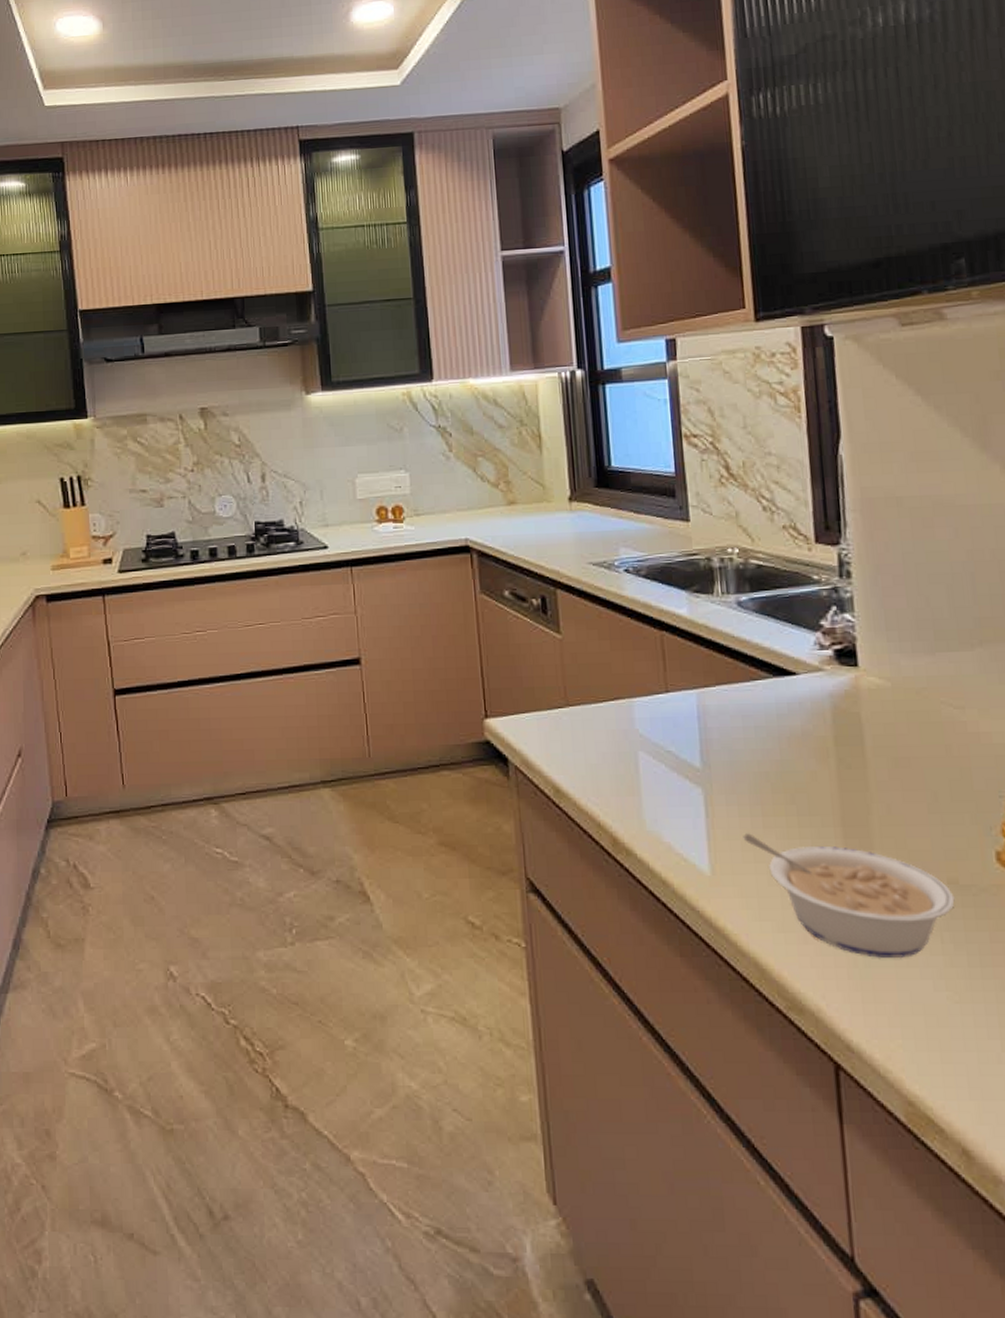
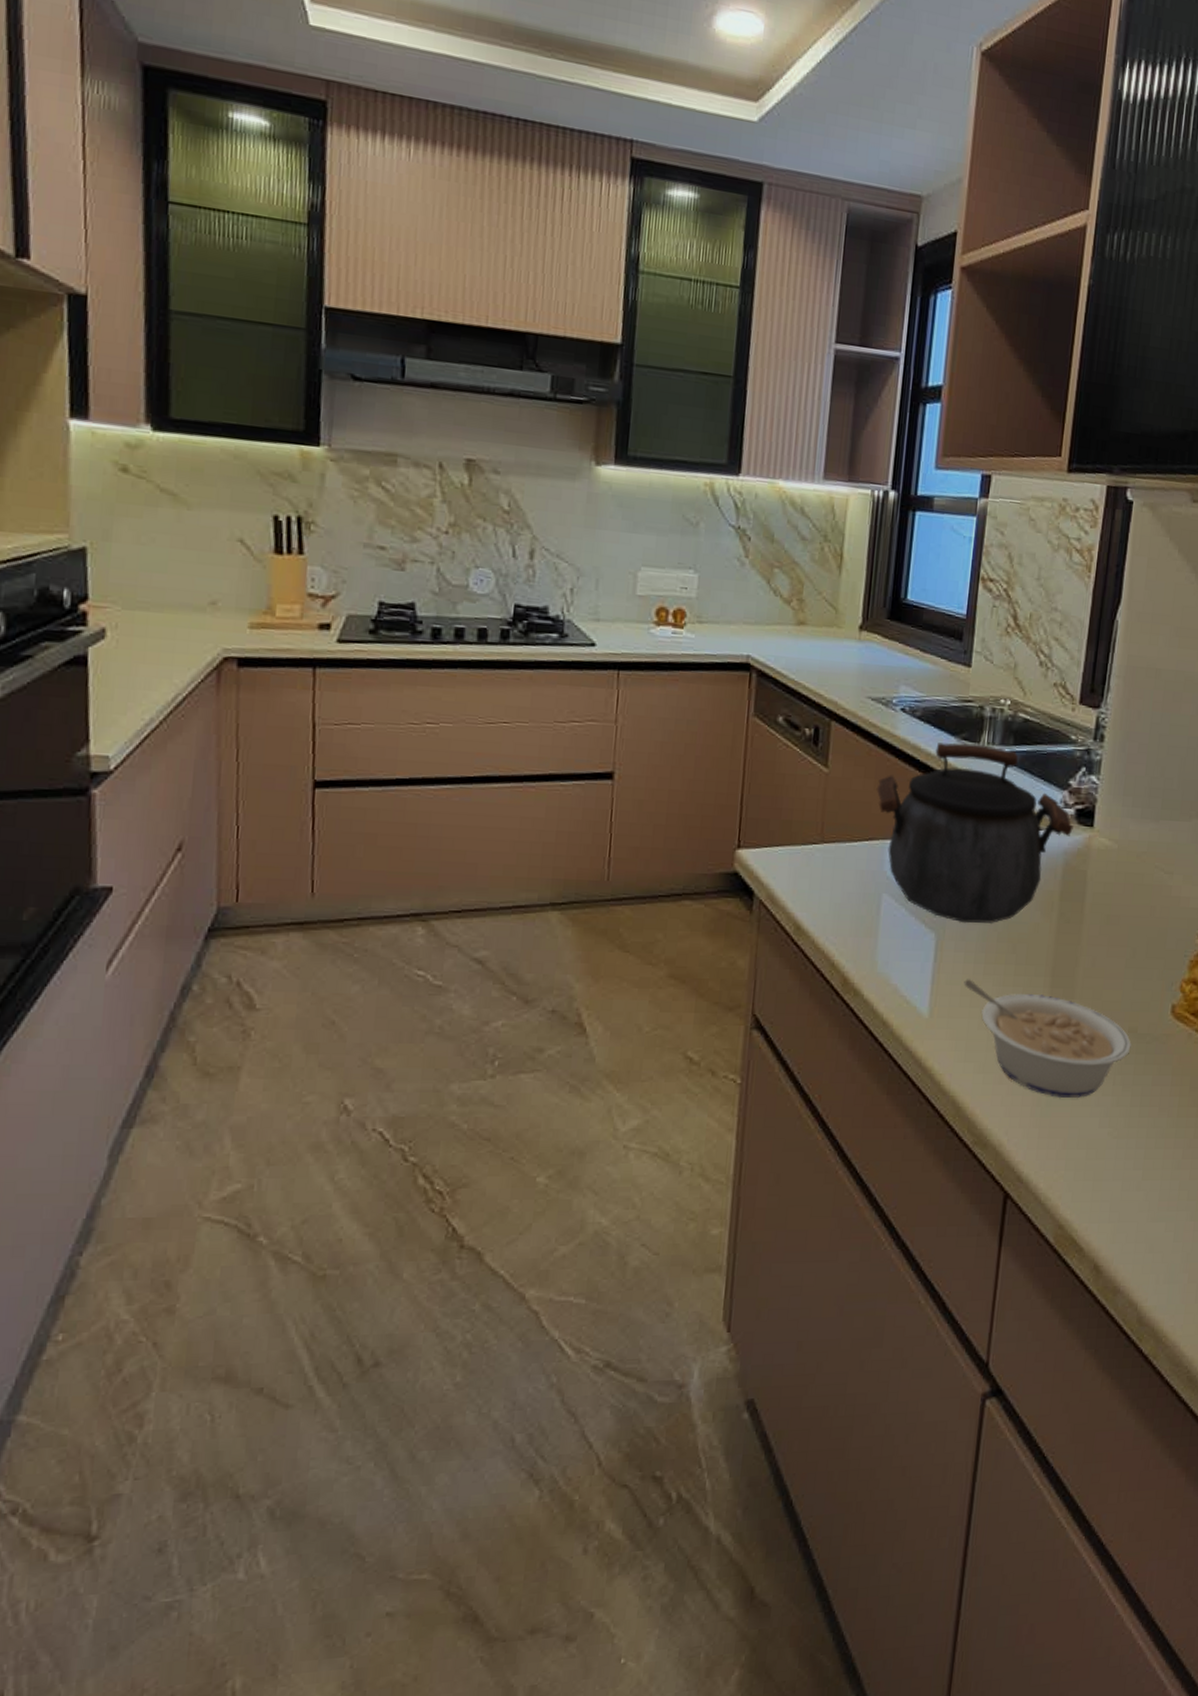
kettle: none [613,595,835,776] -> present [876,743,1074,924]

